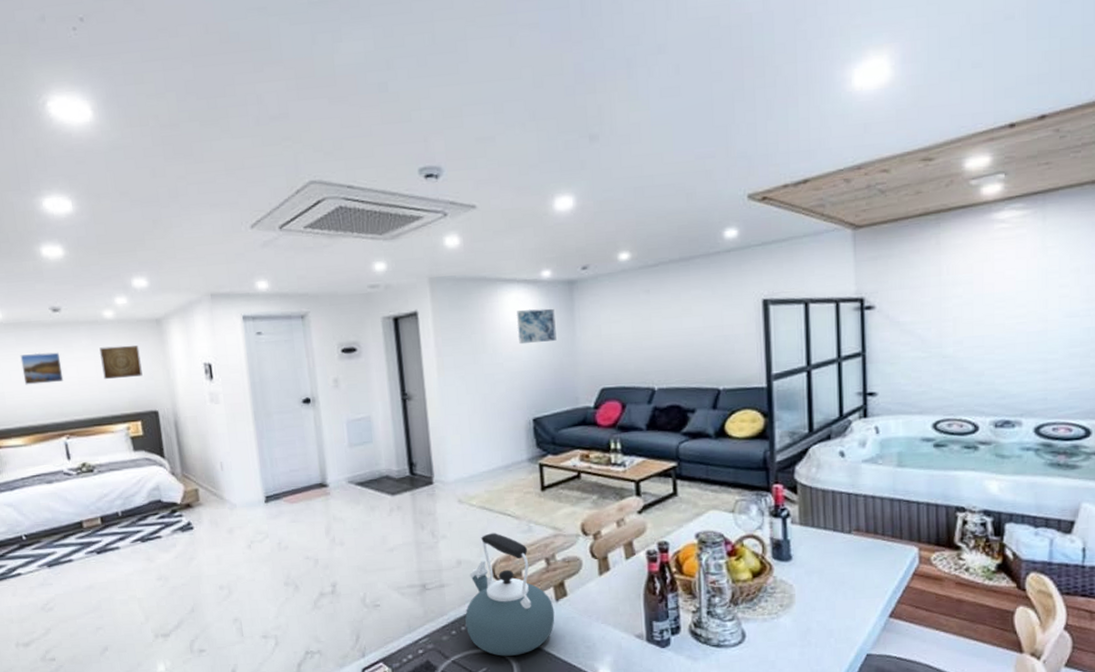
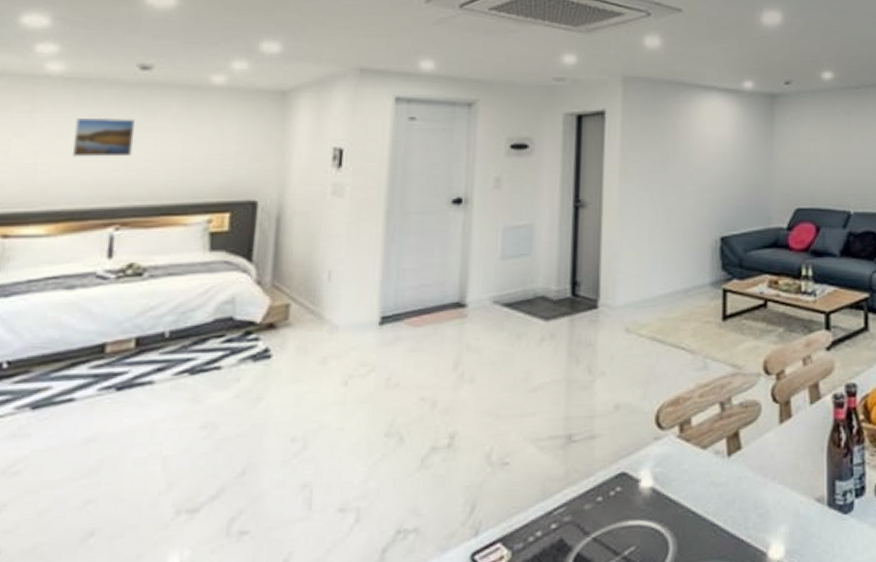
wall art: present [99,345,143,379] -> none [191,118,250,157]
kettle: present [465,533,555,656] -> none [616,370,725,530]
wall art: present [517,308,557,345] -> none [713,120,754,156]

